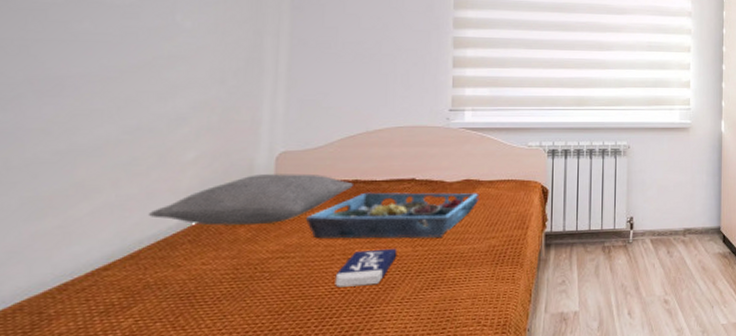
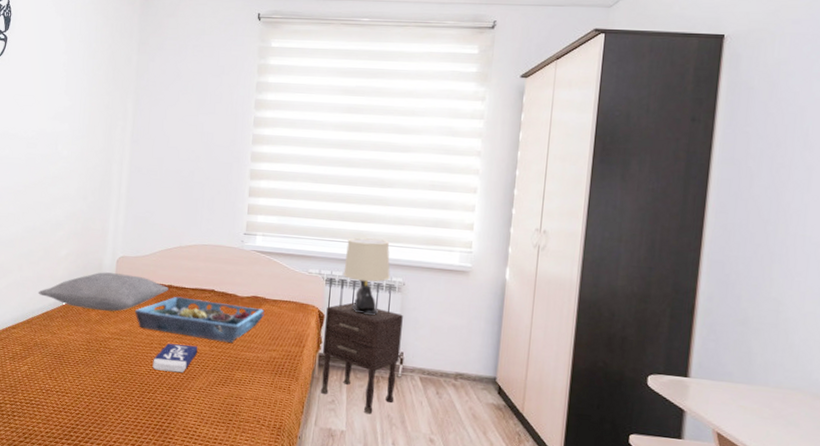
nightstand: none [548,173,630,288] -> present [320,302,403,414]
table lamp: none [566,104,616,184] -> present [343,237,391,316]

